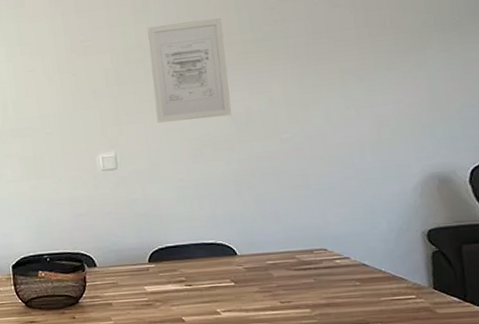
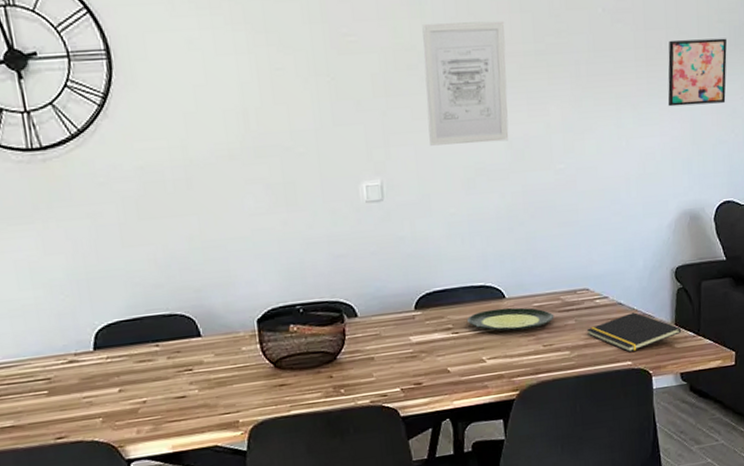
plate: none [200,264,291,286] -> present [467,307,555,331]
notepad: none [327,274,442,315] -> present [586,312,681,353]
wall art: none [393,10,469,77] -> present [667,38,727,107]

